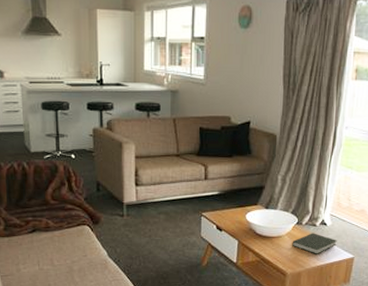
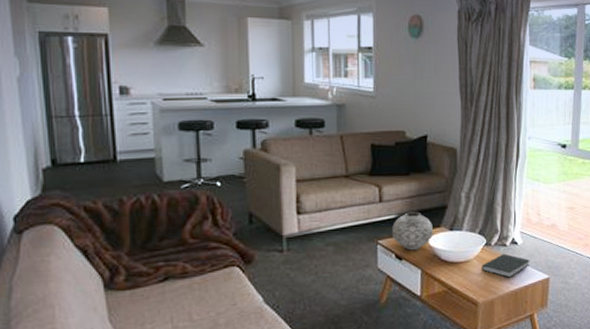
vase: none [215,190,250,224] -> present [392,211,433,251]

